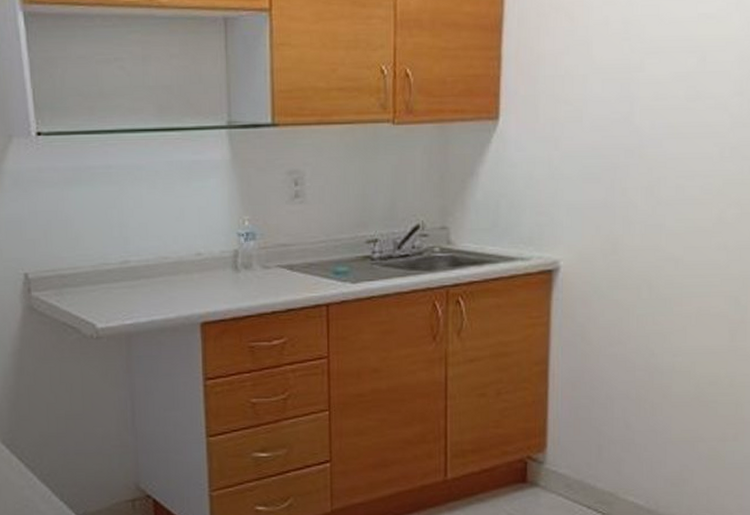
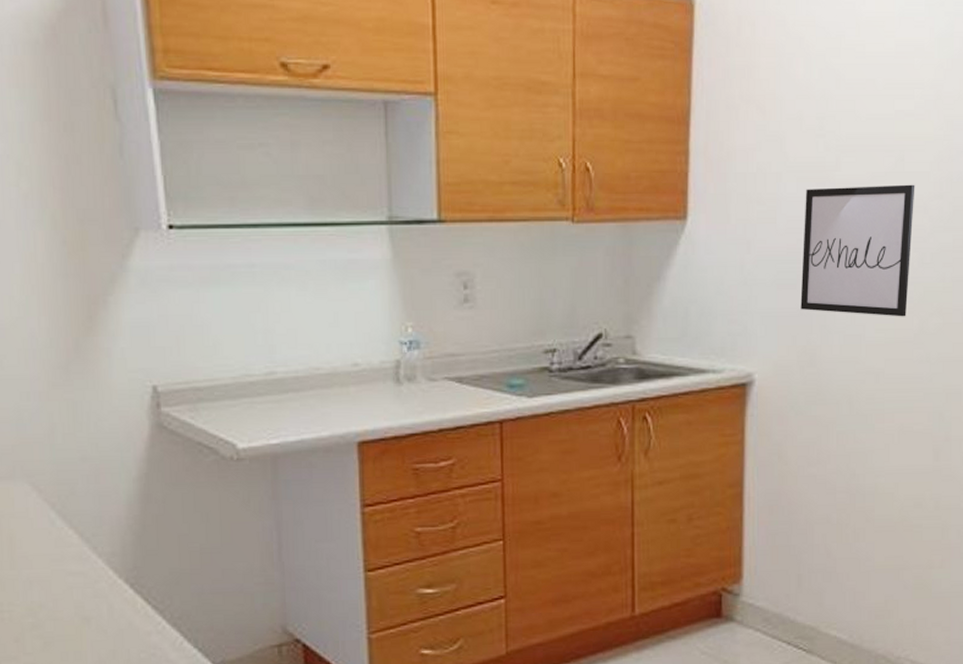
wall art: none [604,83,716,208] -> present [800,184,915,317]

